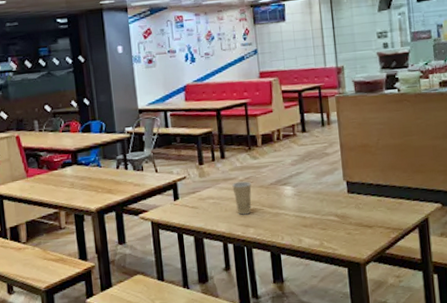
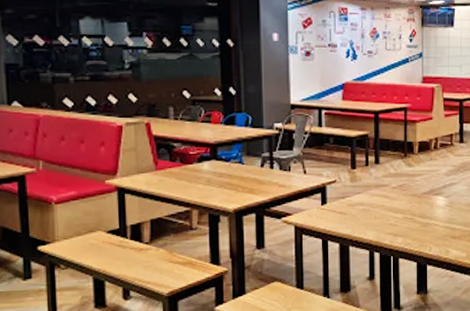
paper cup: present [232,181,252,215] -> none [384,189,404,224]

